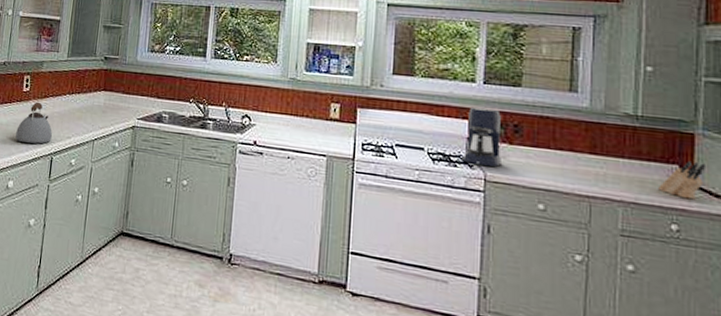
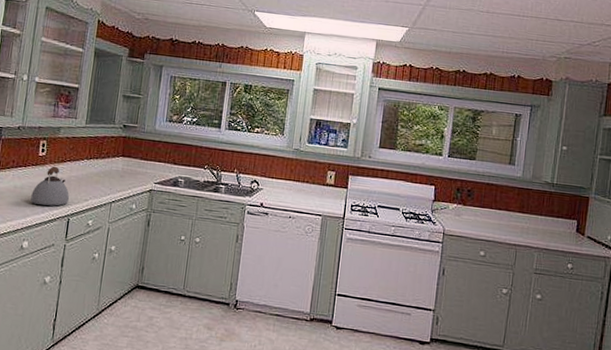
coffee maker: present [462,107,503,167] -> none [428,175,460,223]
knife block: present [658,160,707,200] -> none [562,217,595,246]

